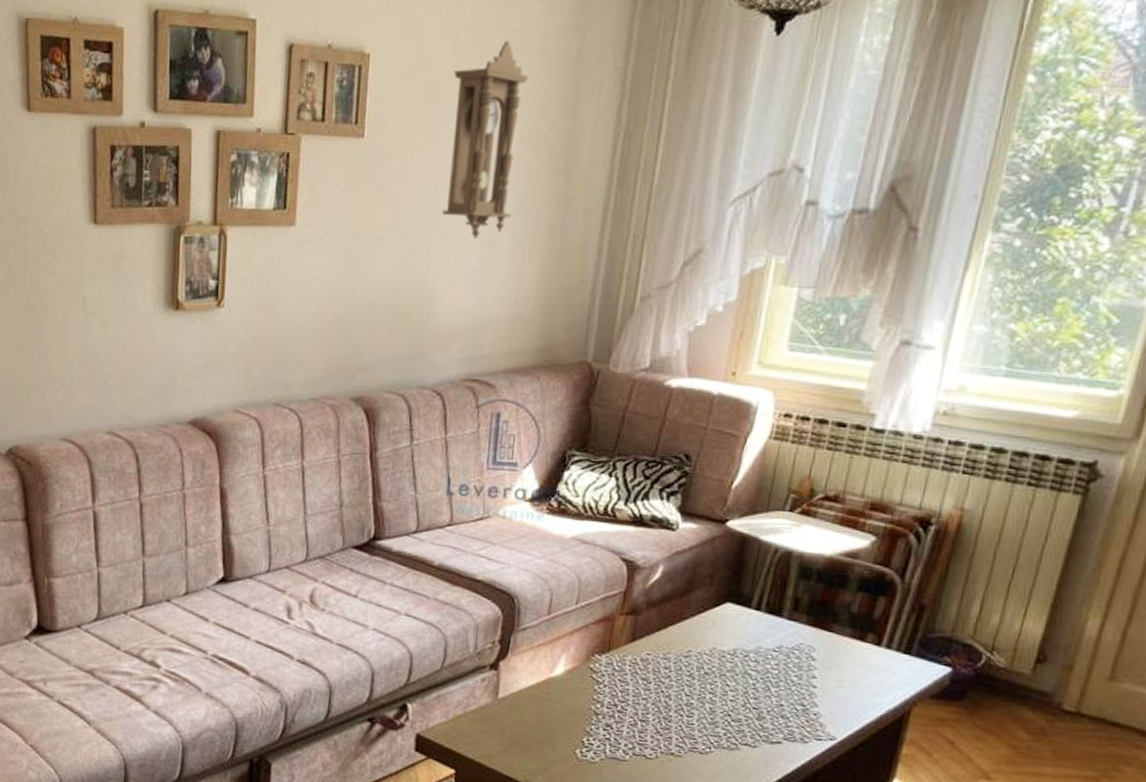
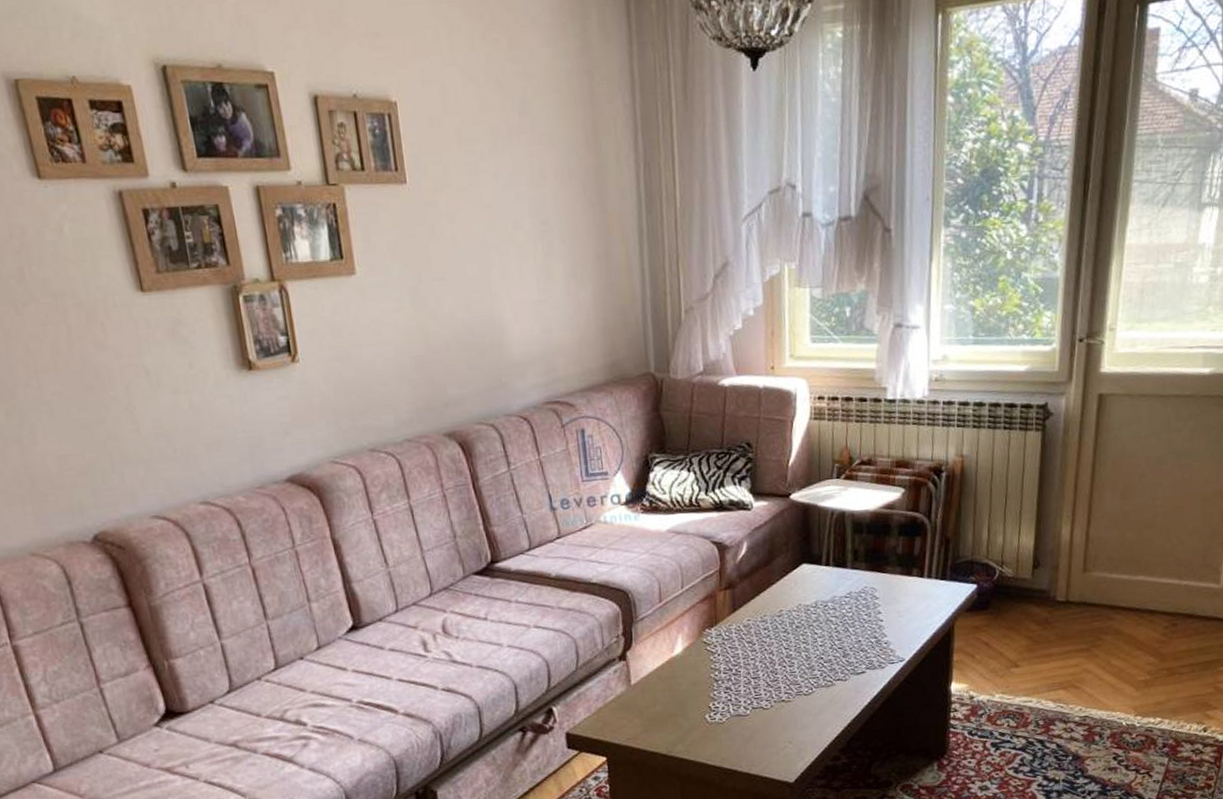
pendulum clock: present [442,41,529,238] -> none [480,84,559,271]

